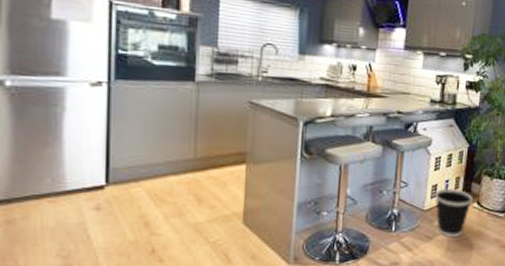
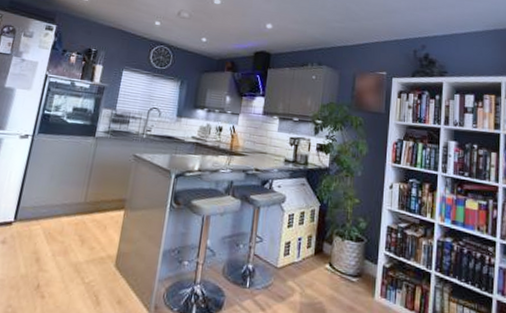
wastebasket: present [435,188,473,237] -> none [288,246,325,300]

